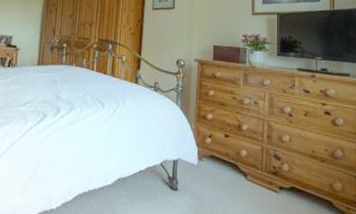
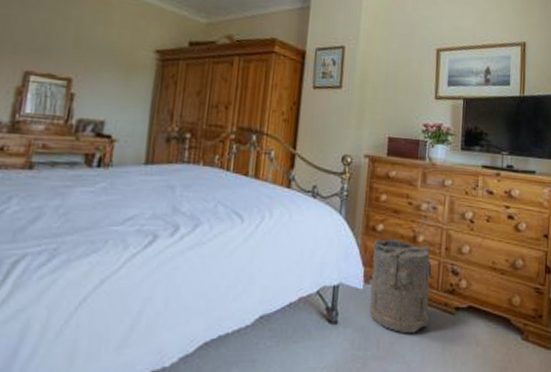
laundry hamper: none [203,125,256,206] -> present [369,238,432,334]

